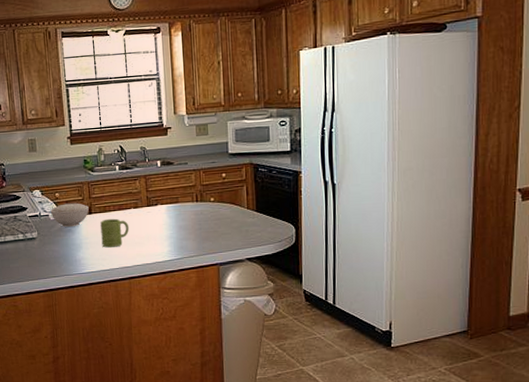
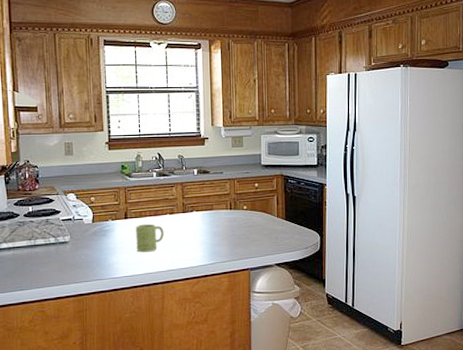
bowl: present [50,203,89,228] -> none [84,207,125,232]

